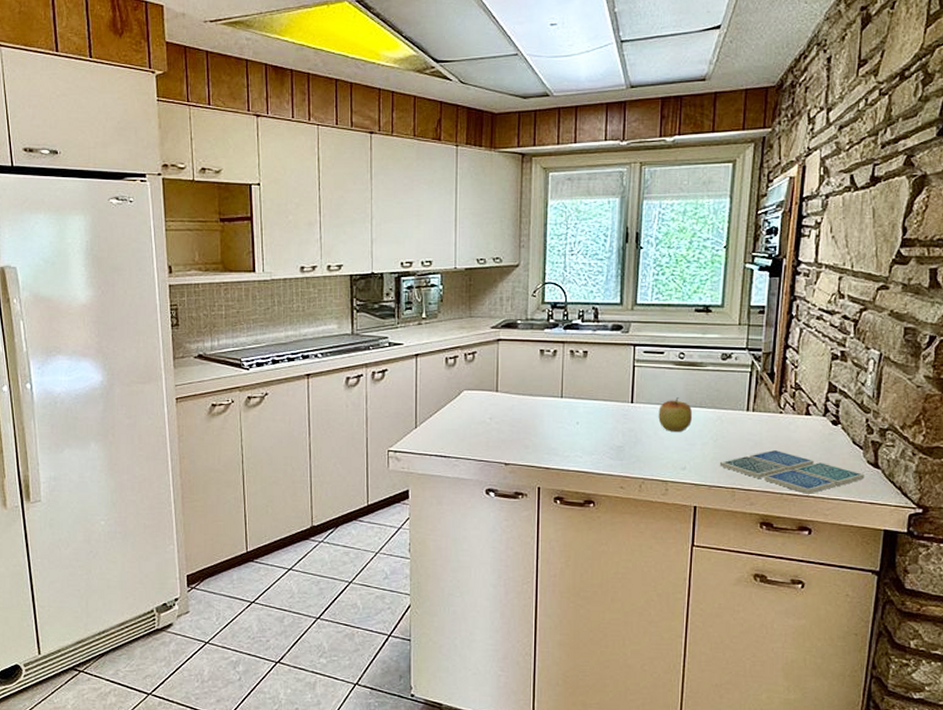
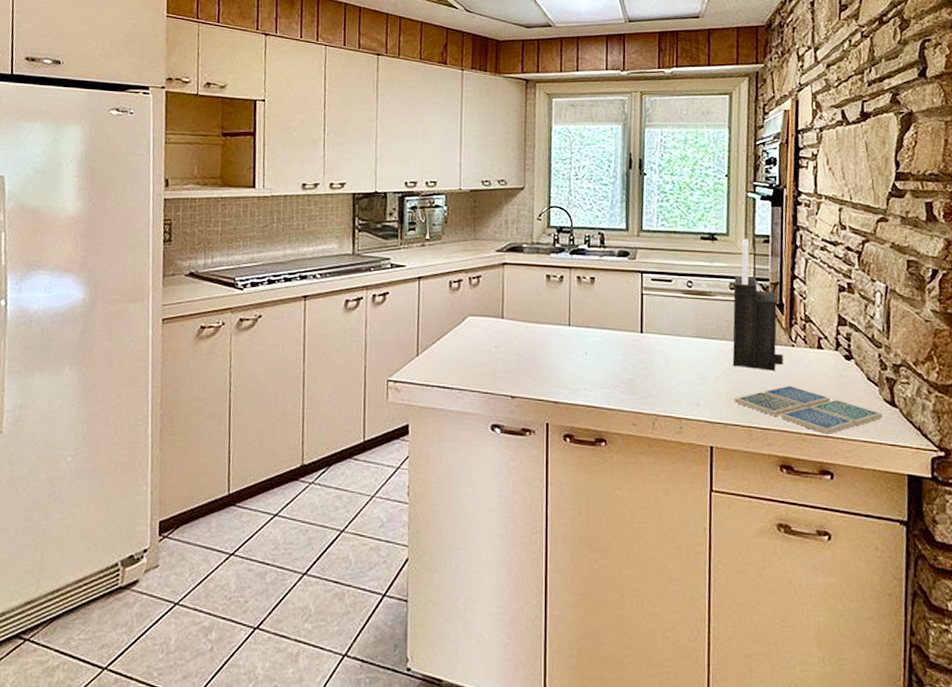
apple: present [658,397,692,432] -> none [669,328,703,364]
knife block: none [720,309,770,436] -> present [732,238,783,371]

